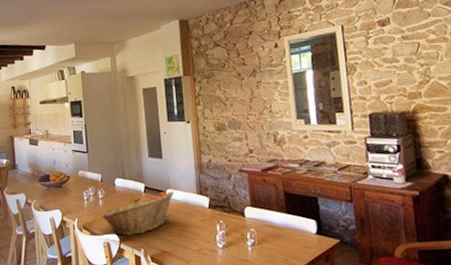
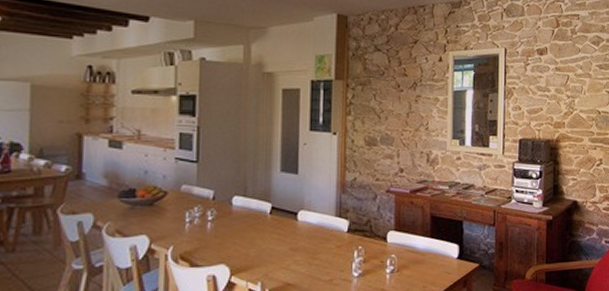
fruit basket: present [101,191,175,236] -> none [207,213,309,267]

